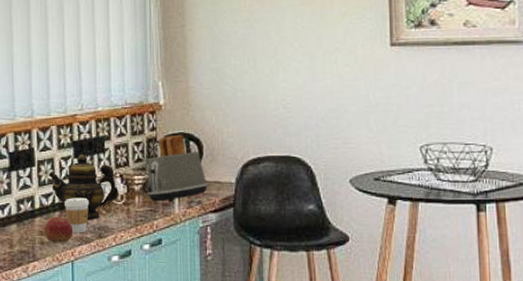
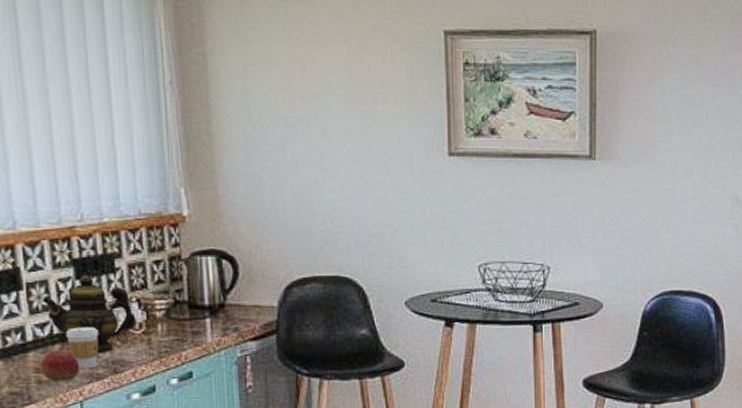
toaster: present [146,135,208,203] -> none [170,252,246,331]

